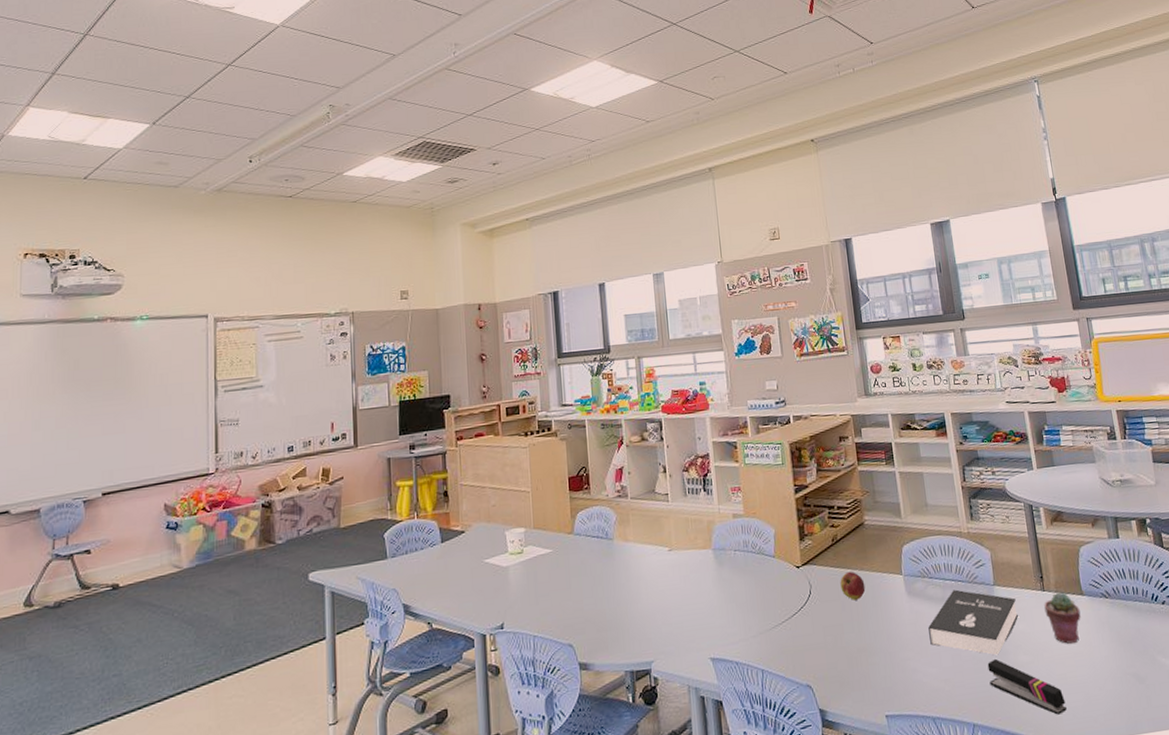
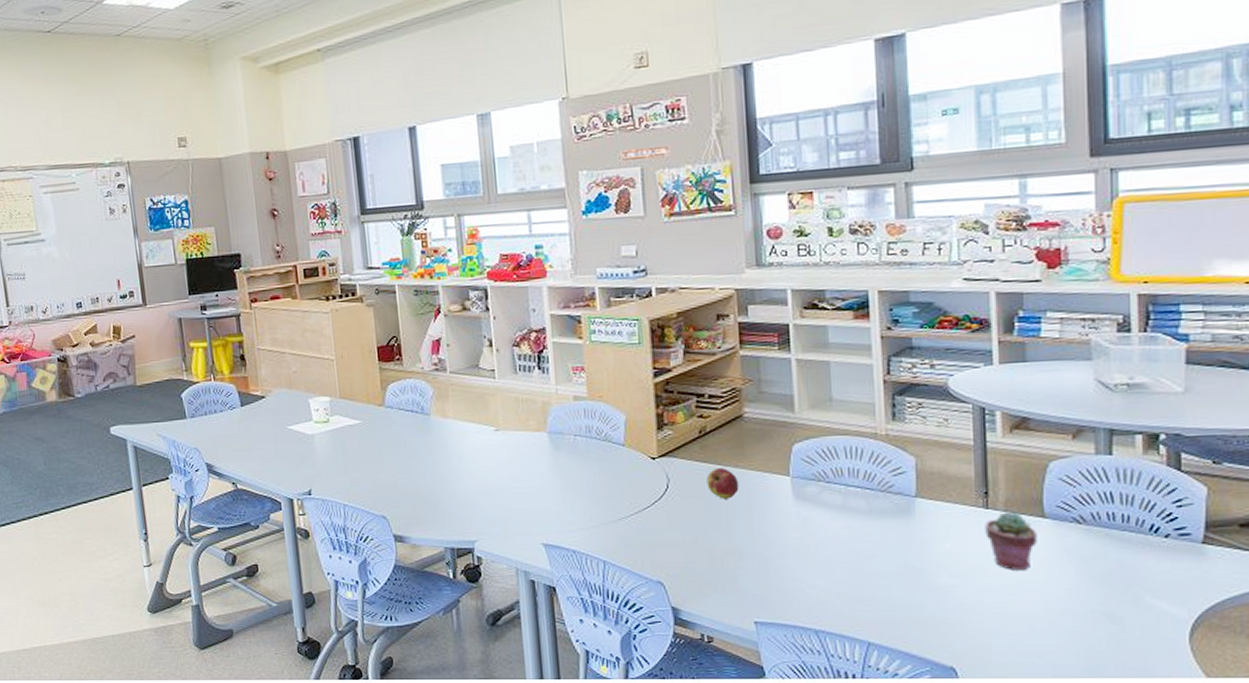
booklet: present [928,589,1019,656] -> none [819,498,947,574]
stapler: present [987,658,1067,715] -> none [895,577,1000,645]

